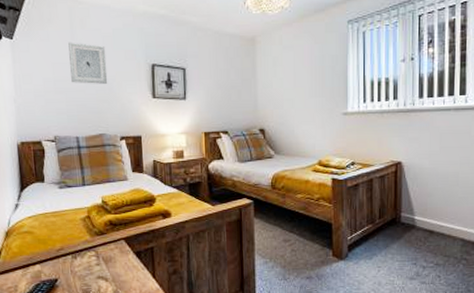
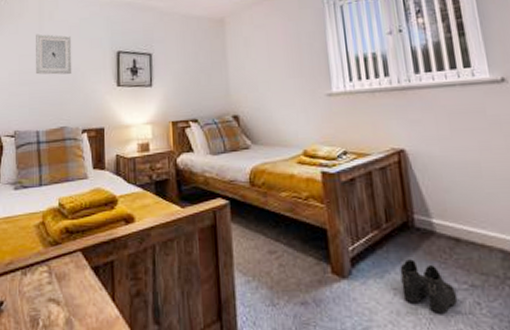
boots: none [385,246,425,284] -> present [400,259,458,314]

